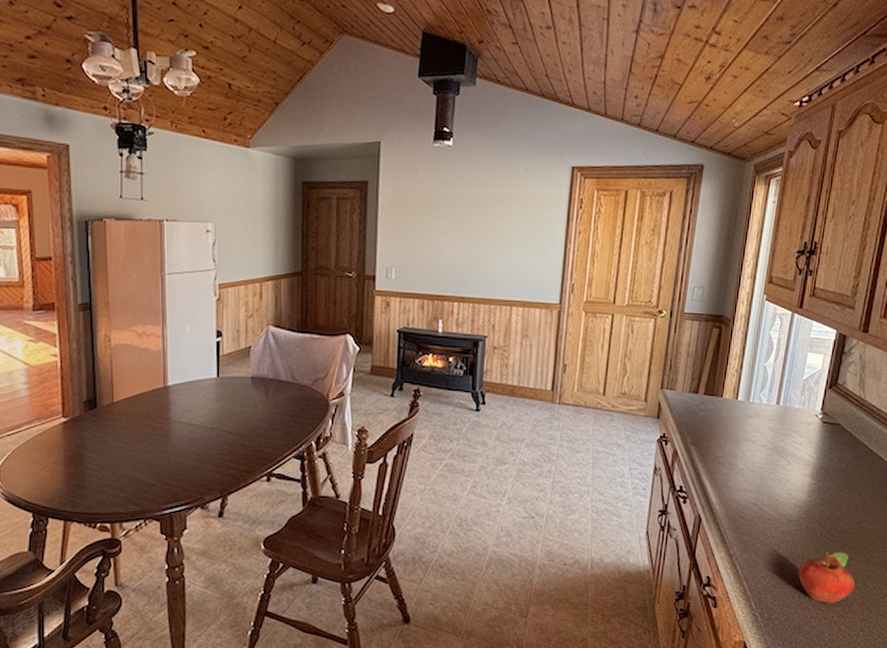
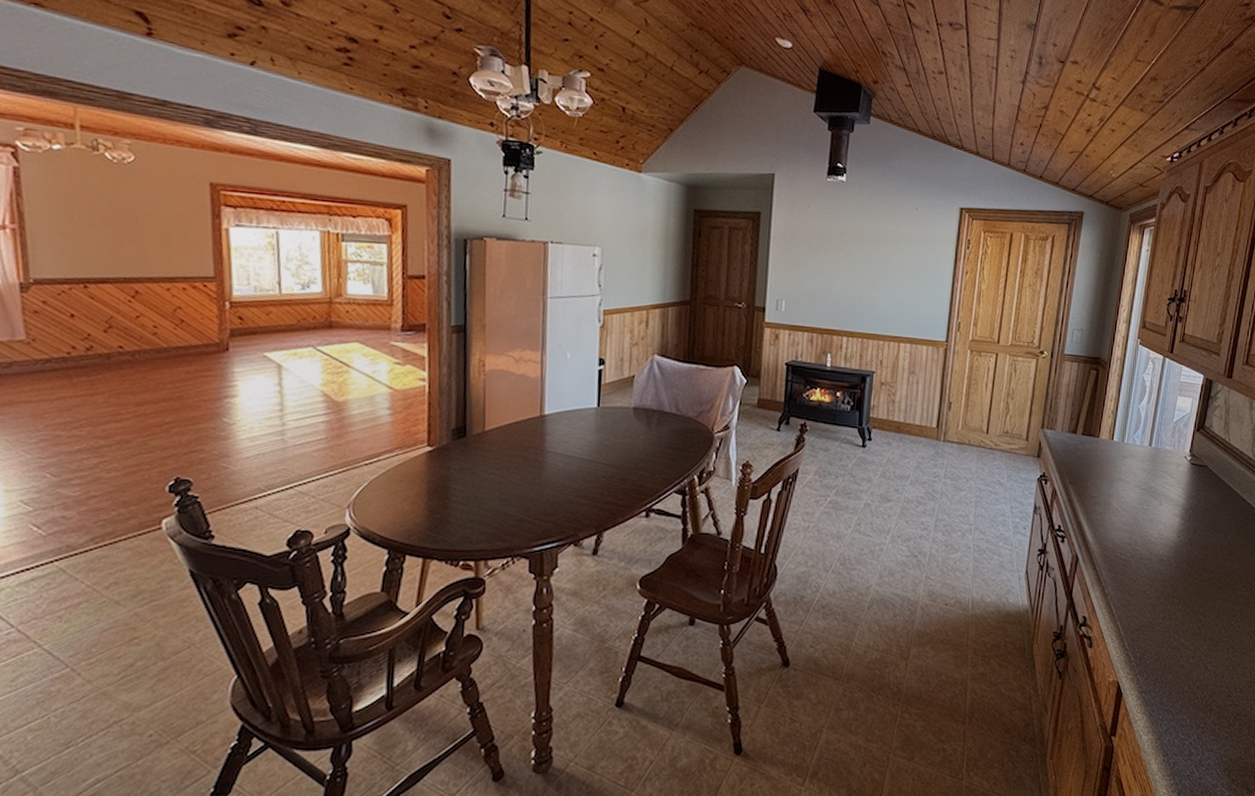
fruit: present [798,550,856,604] -> none [1168,590,1221,643]

